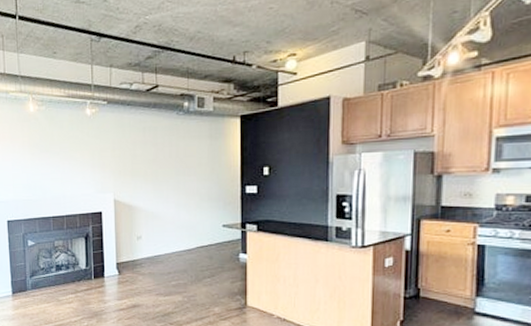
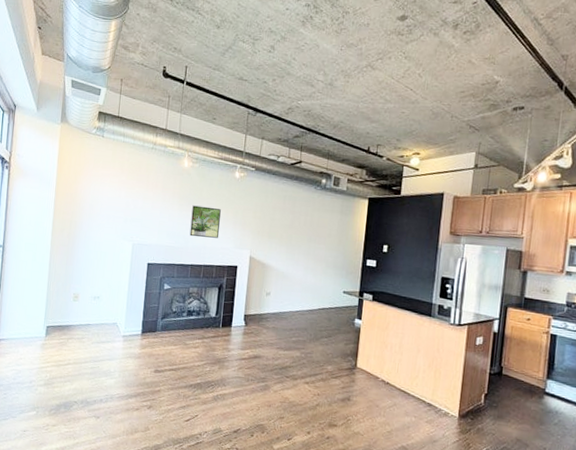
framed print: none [45,151,78,187] -> present [189,205,221,238]

